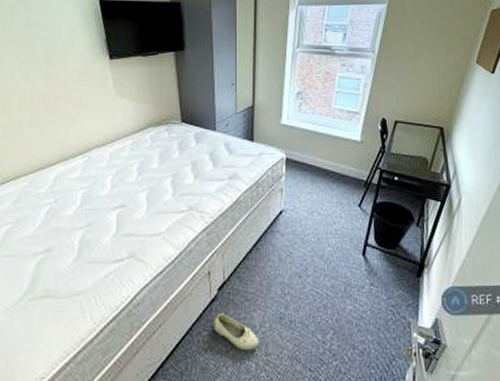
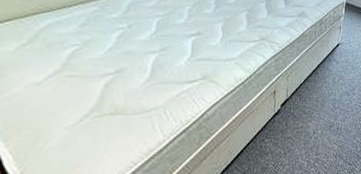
shoe: present [214,313,259,351] -> none [275,124,311,153]

